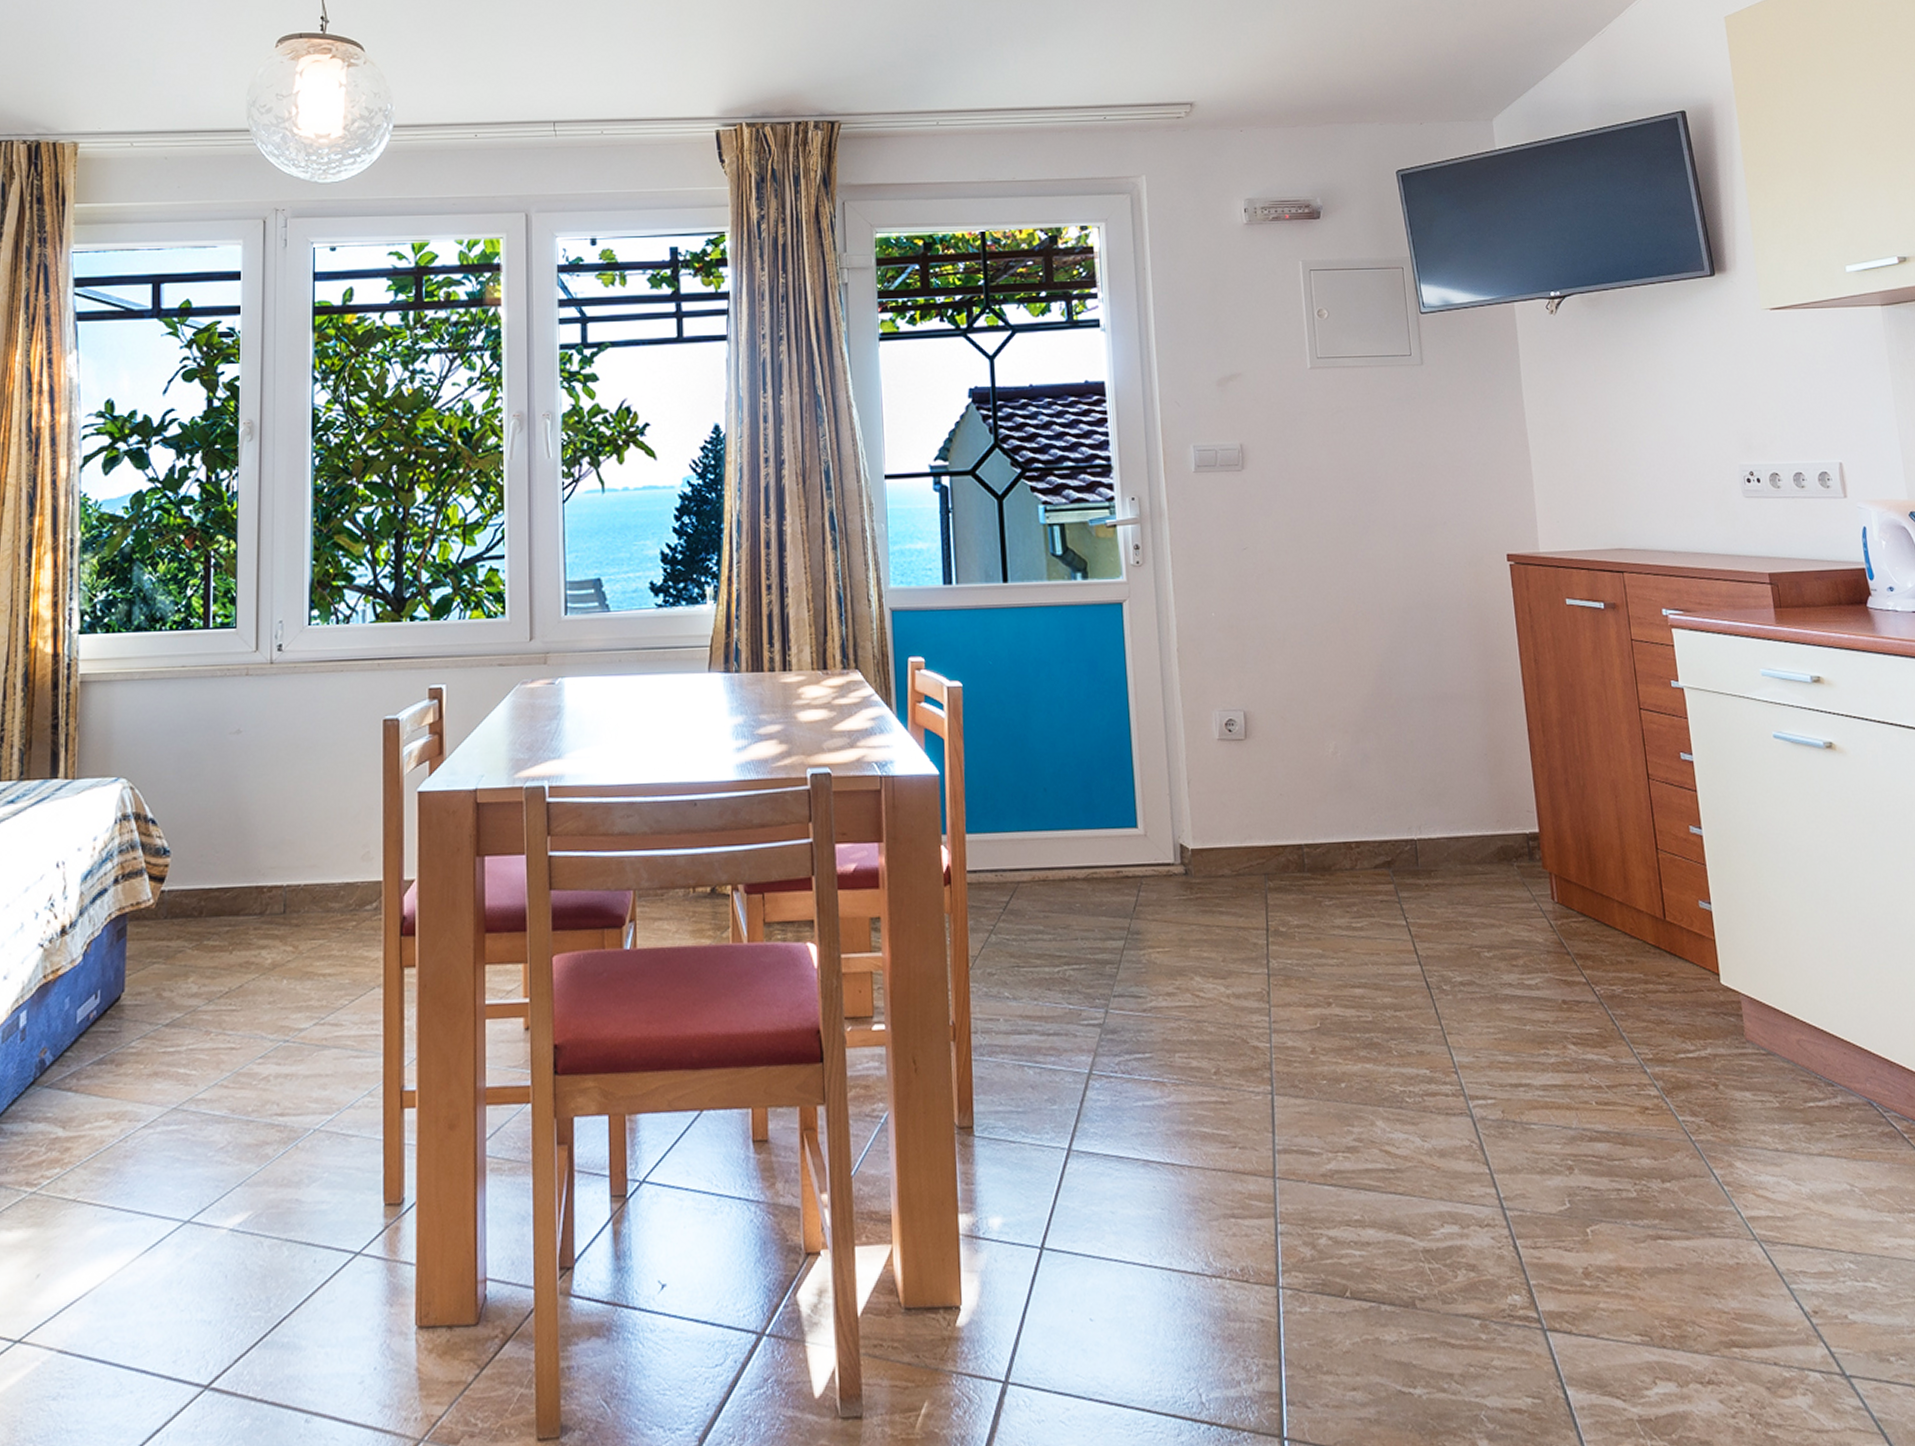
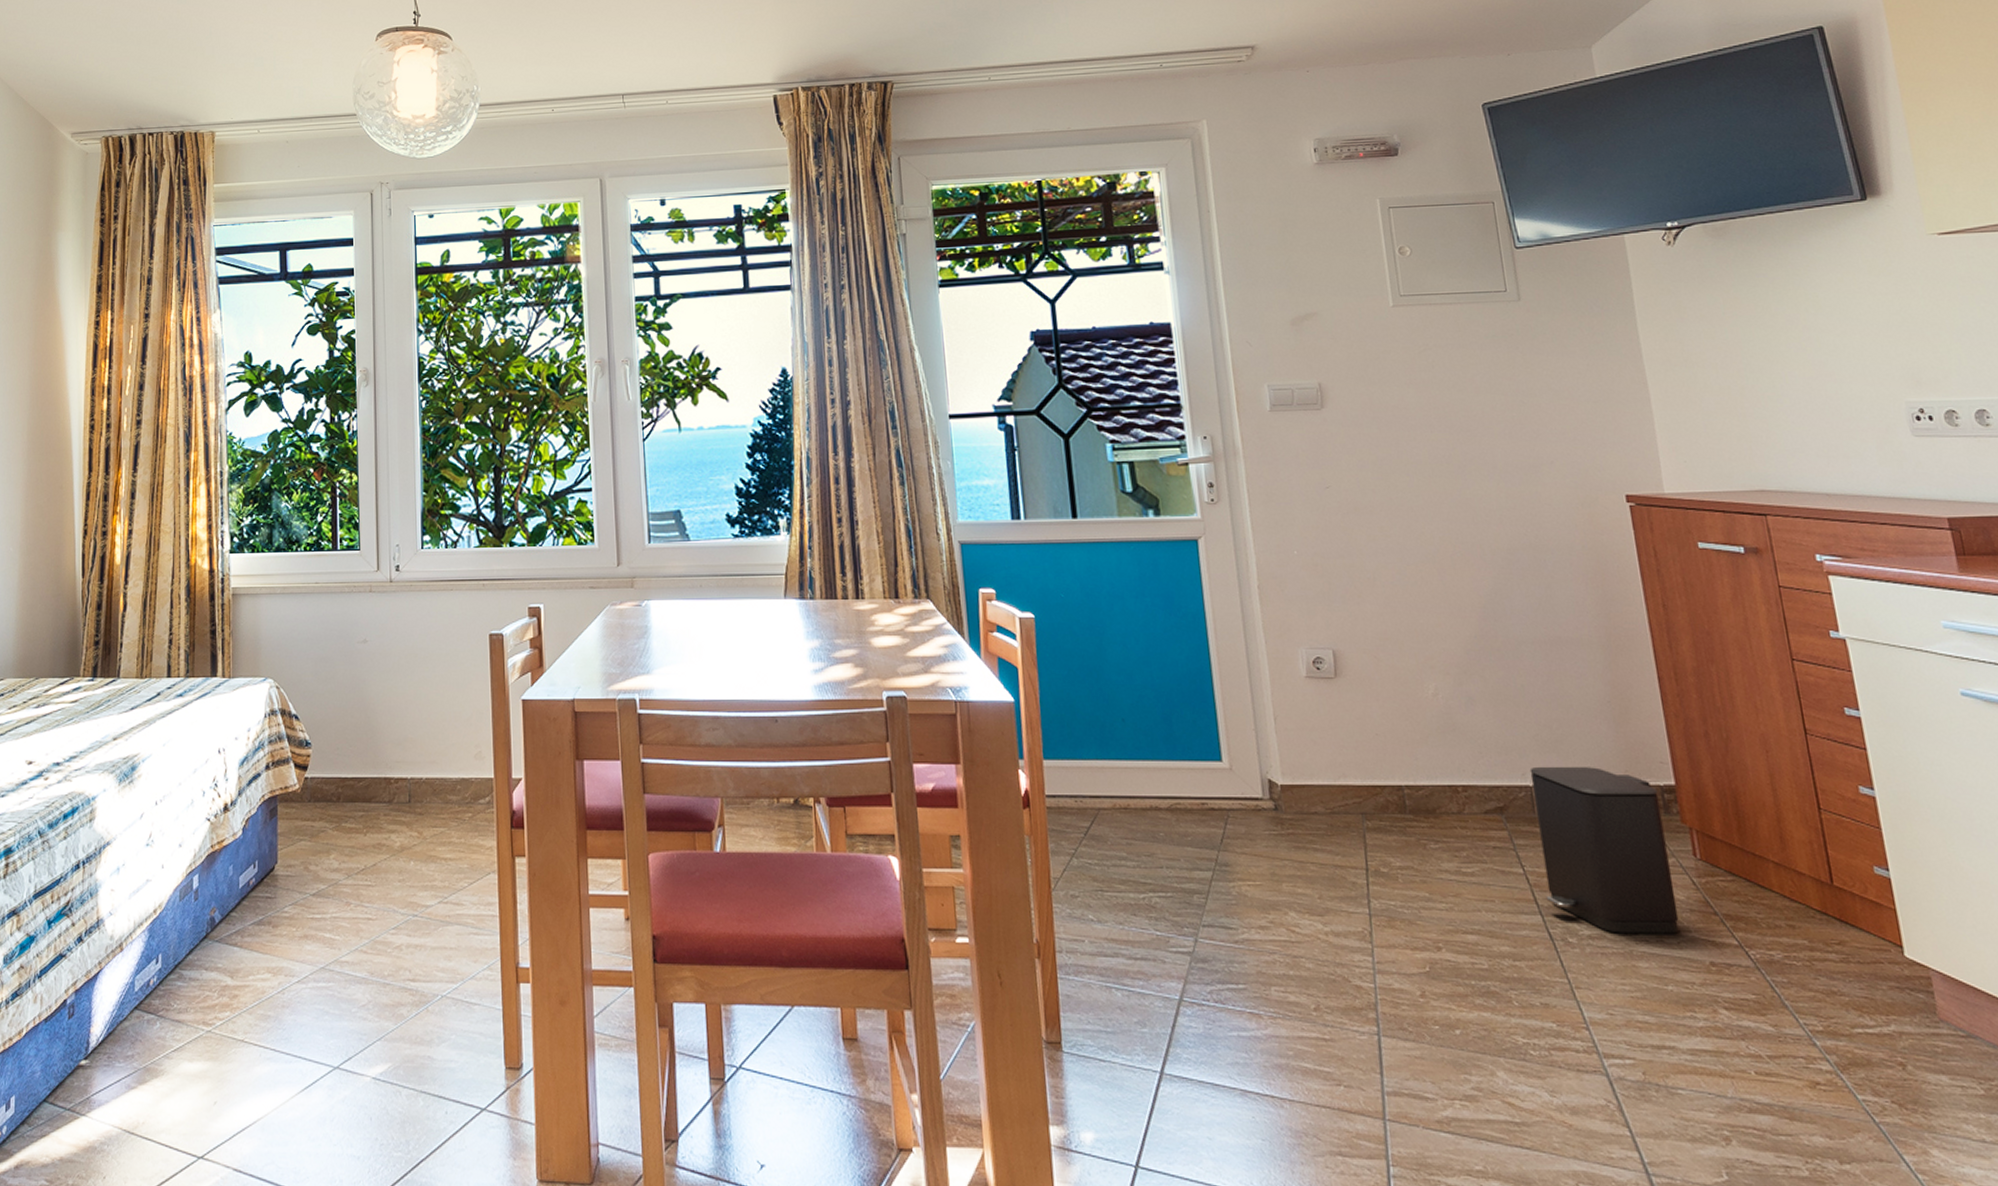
pedal bin: none [1415,818,1538,979] -> present [1529,766,1679,934]

